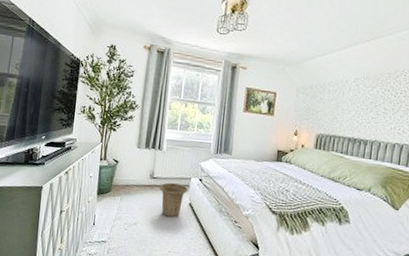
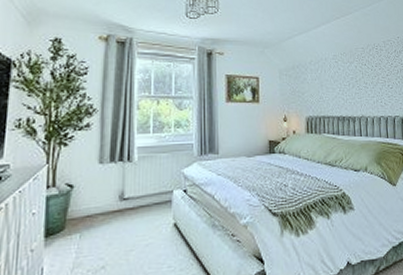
basket: present [159,182,188,218] -> none [133,201,170,248]

